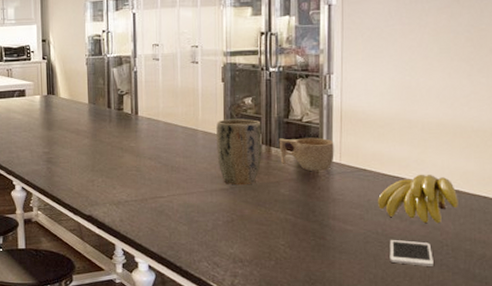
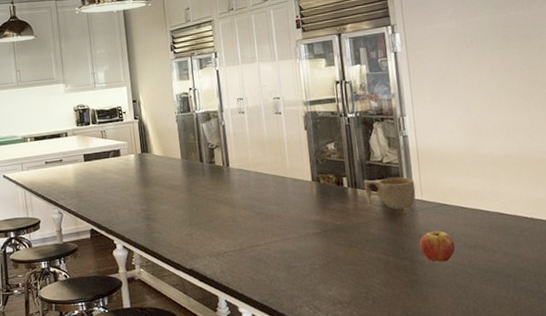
plant pot: present [215,119,262,186] -> none [304,163,349,229]
fruit: none [332,196,370,228] -> present [420,230,456,262]
banana: present [377,174,458,224] -> none [460,204,534,252]
cell phone: present [389,239,433,266] -> none [476,269,520,294]

